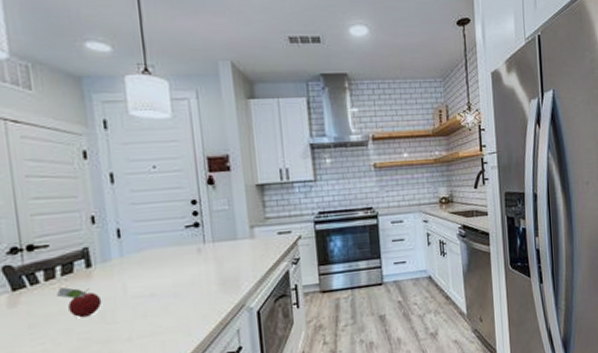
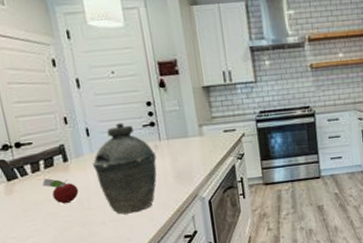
kettle: none [120,223,199,329] -> present [92,123,157,215]

